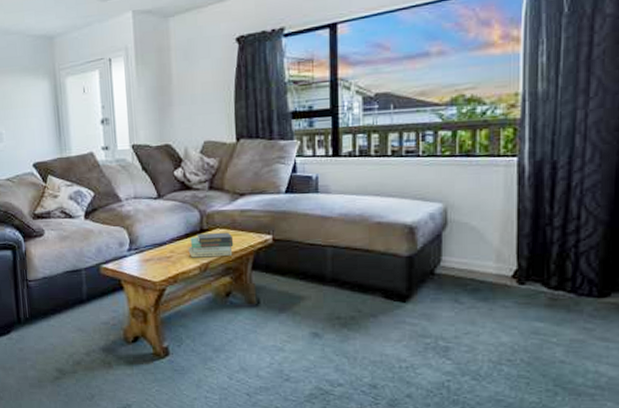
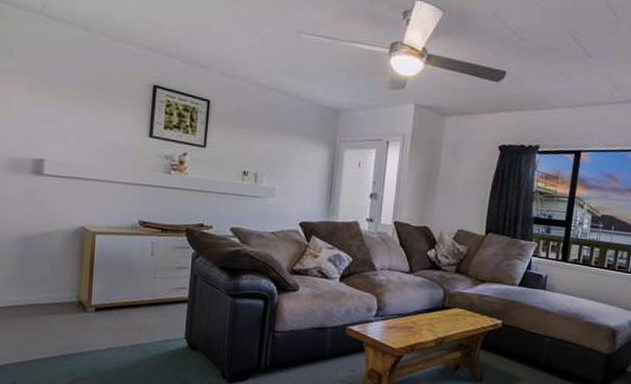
books: present [188,232,234,258] -> none [428,310,470,334]

